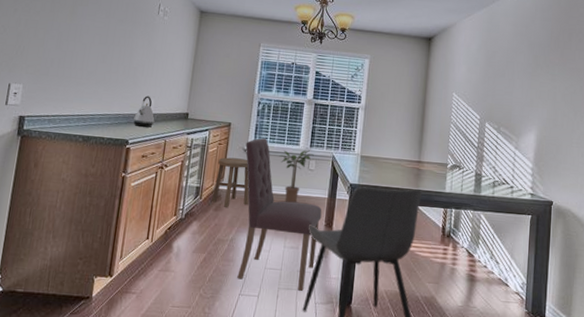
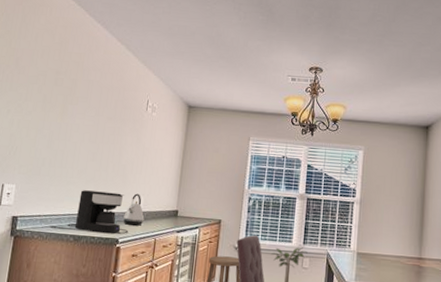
coffee maker: none [57,91,139,136] -> present [49,190,129,235]

